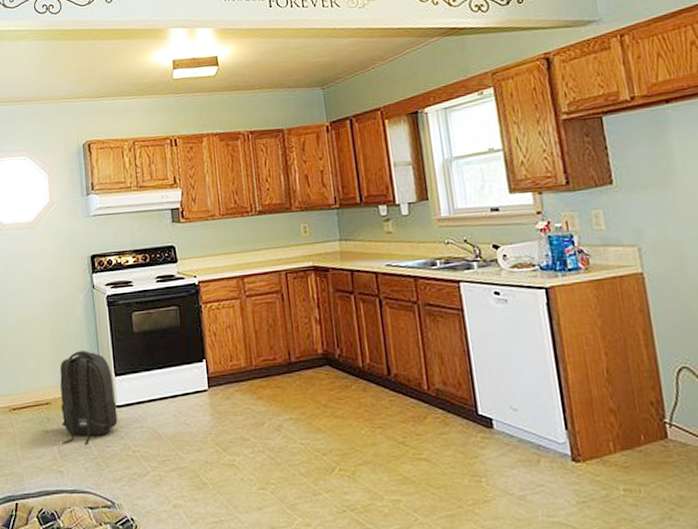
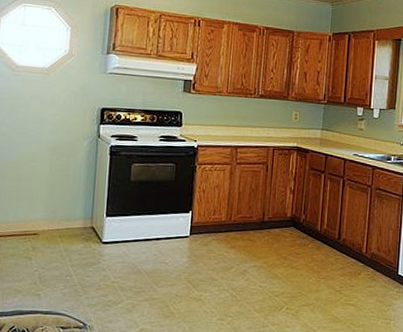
backpack: present [59,350,118,445] -> none [44,190,104,273]

